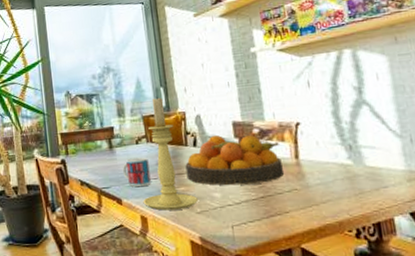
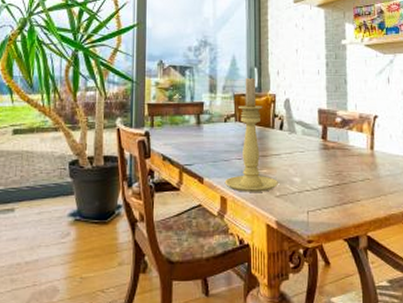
mug: present [122,157,151,187] -> none [207,136,235,165]
fruit bowl: present [185,135,285,186] -> none [270,121,360,171]

